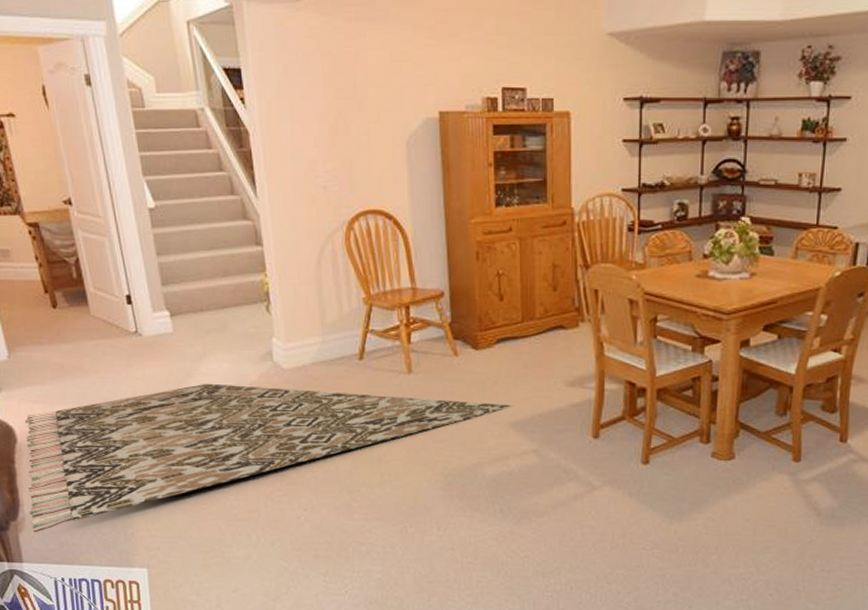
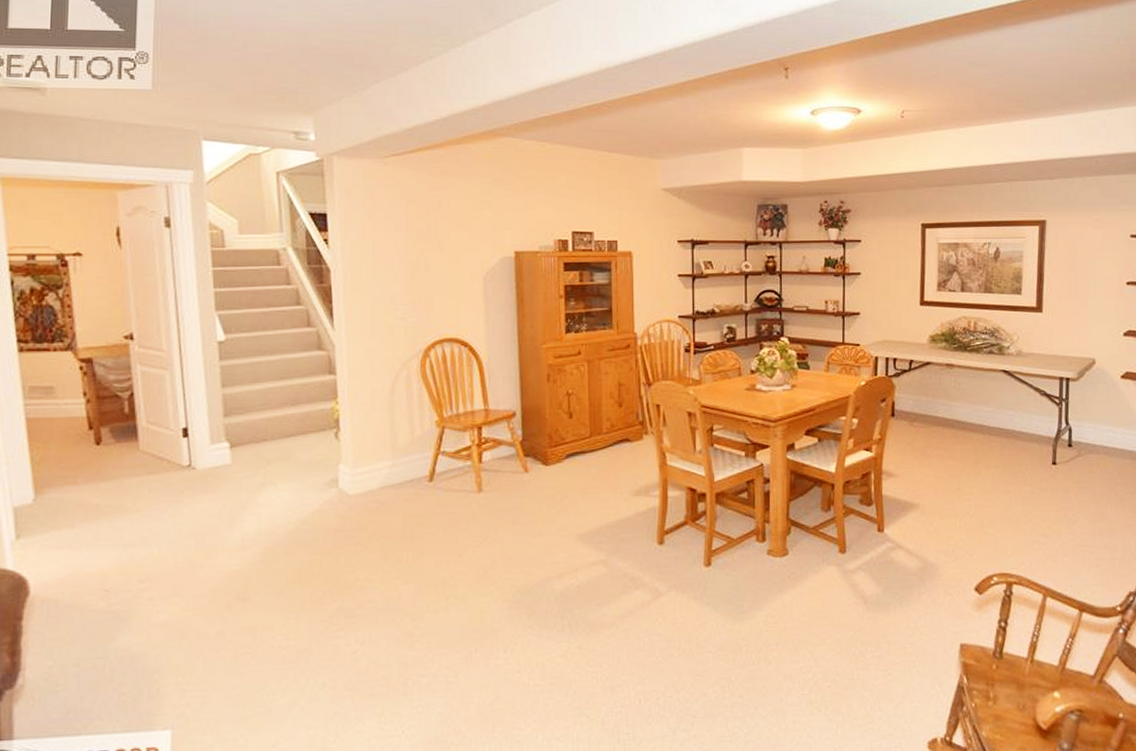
rug: present [24,383,515,532] -> none [31,514,583,700]

